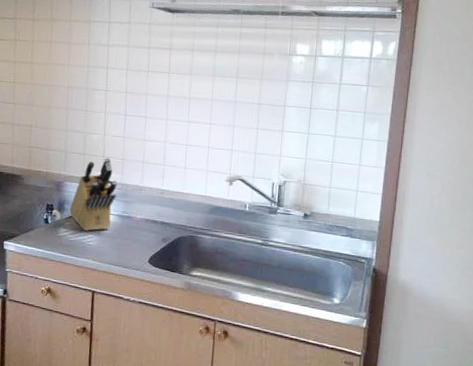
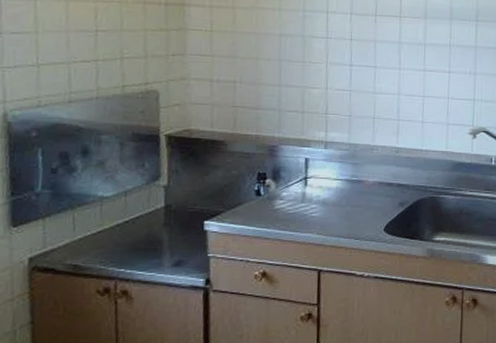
knife block: present [70,157,117,231] -> none [287,114,344,201]

